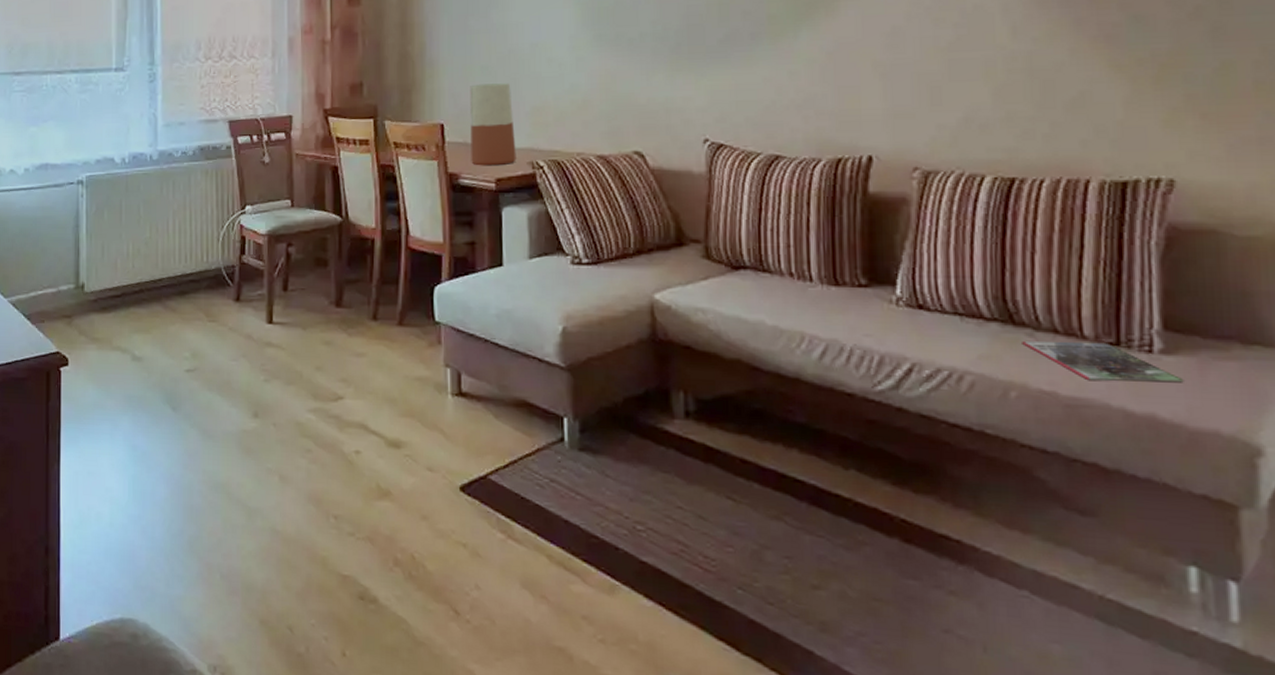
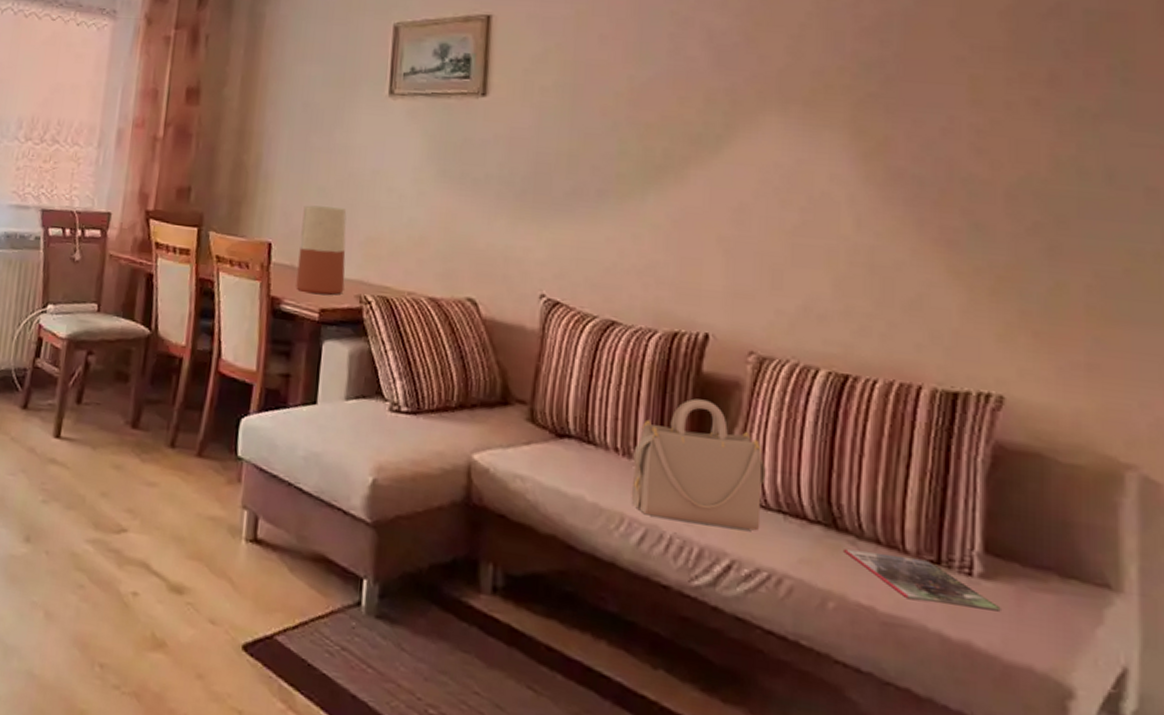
handbag: none [808,218,940,334] -> present [631,398,766,531]

